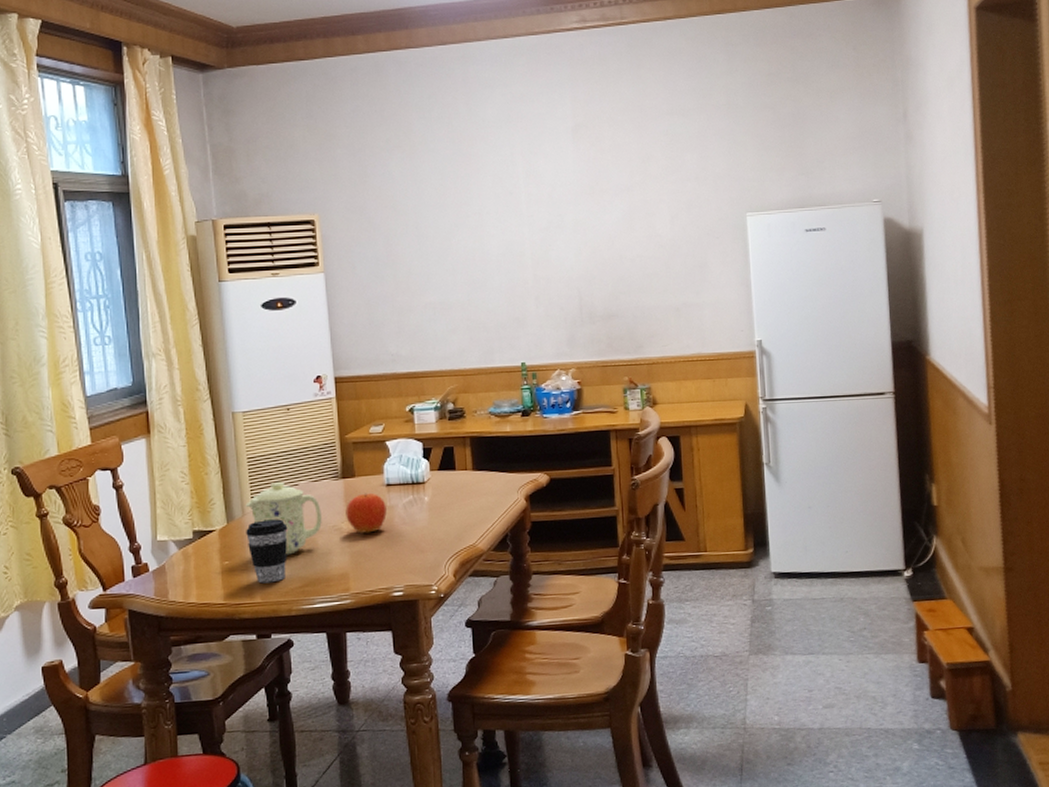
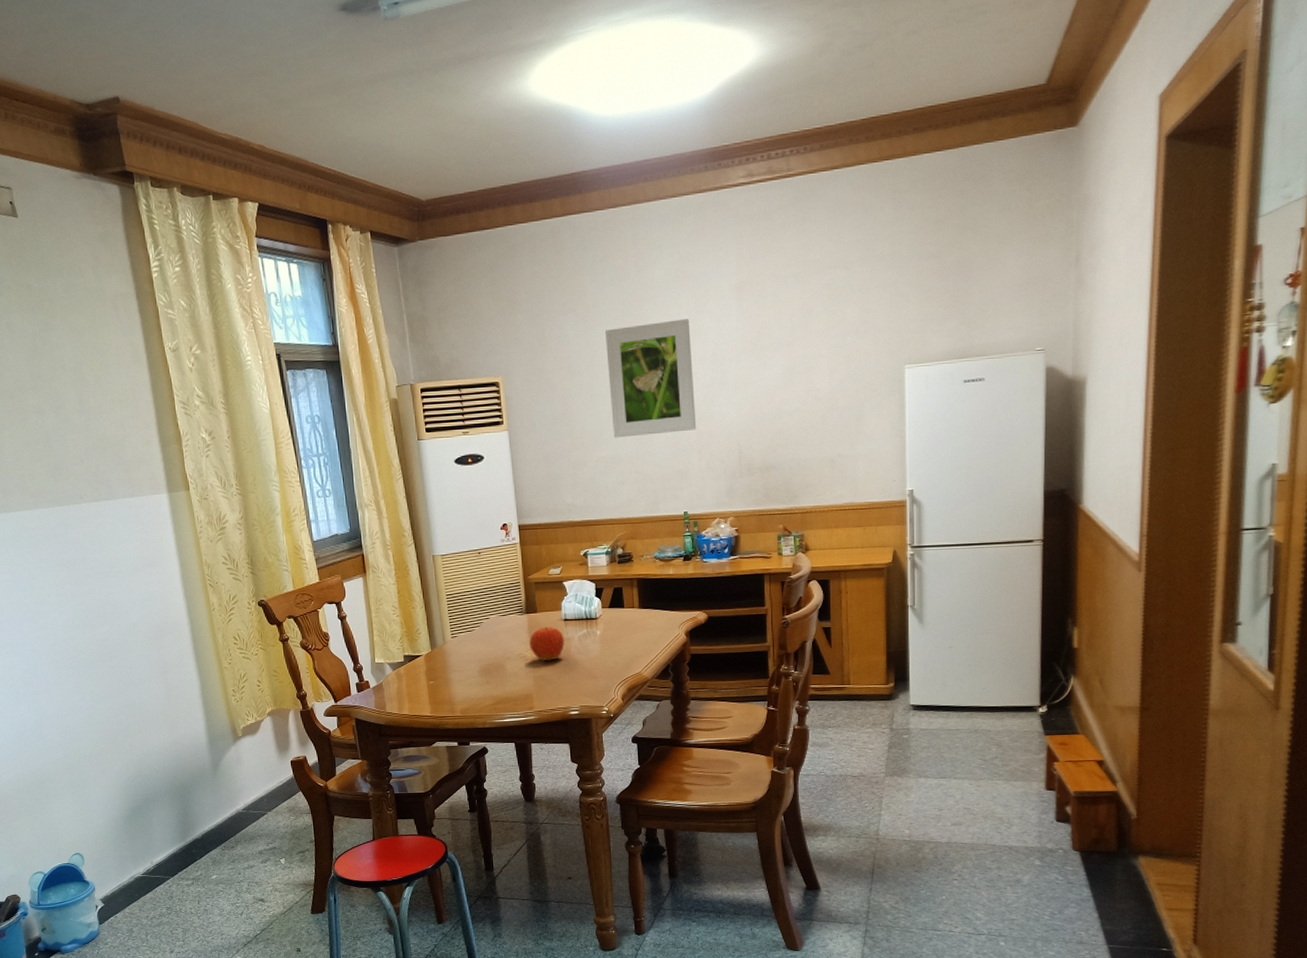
mug: present [245,481,322,555] -> none [445,615,510,678]
coffee cup: present [246,519,288,583] -> none [447,647,482,700]
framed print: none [434,160,534,282] -> present [605,319,697,438]

